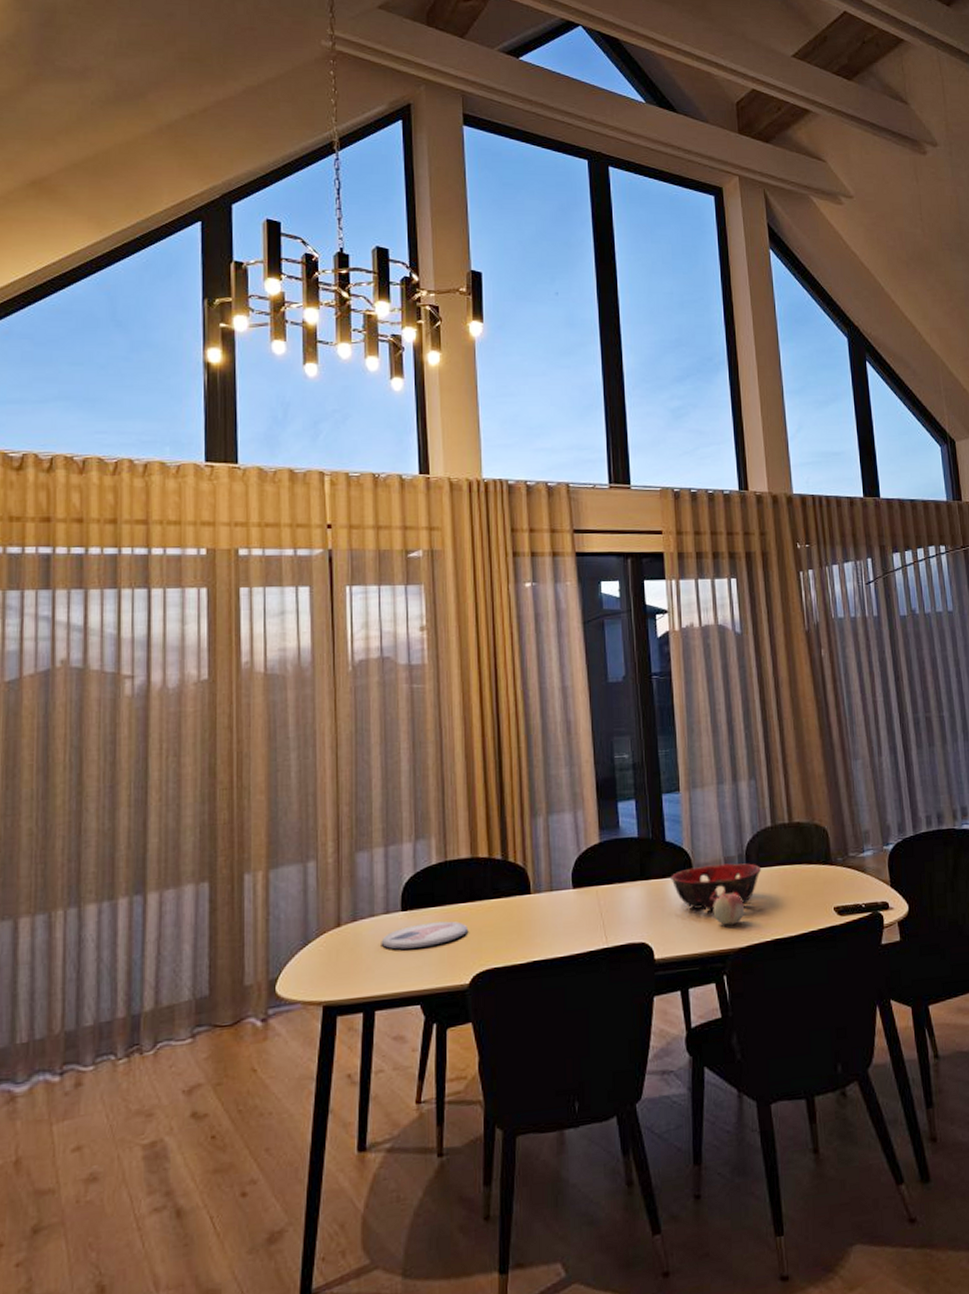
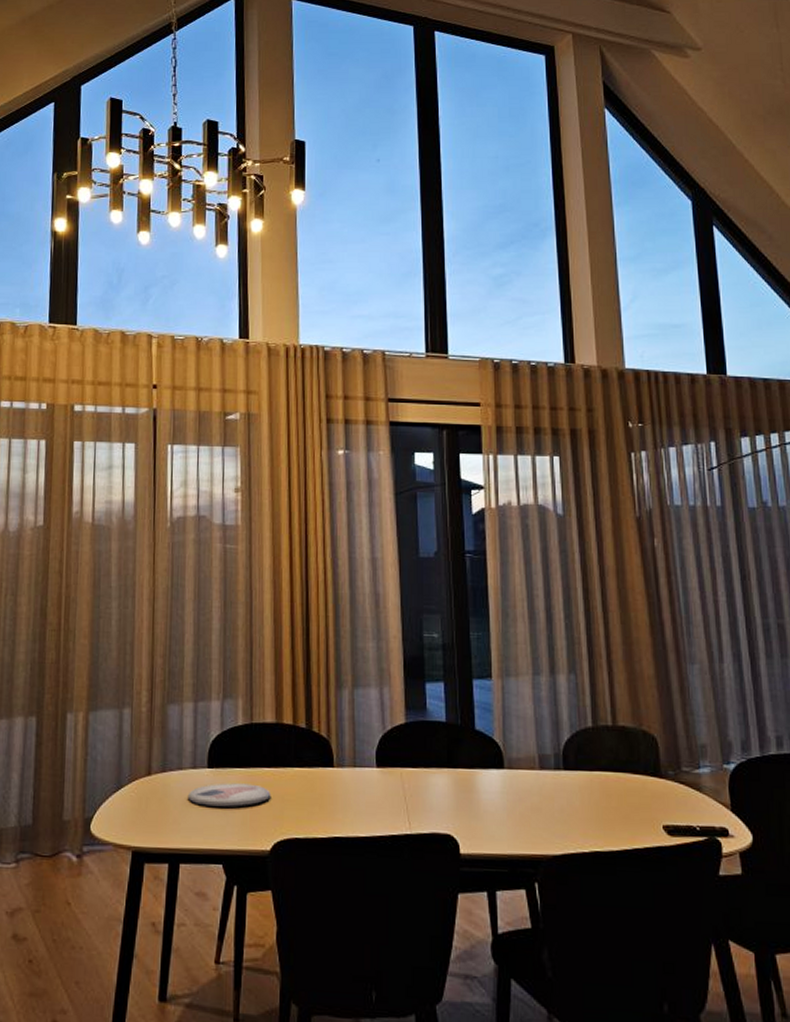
decorative bowl: present [671,863,762,911] -> none [480,761,581,810]
fruit: present [713,893,745,925] -> none [525,794,561,828]

